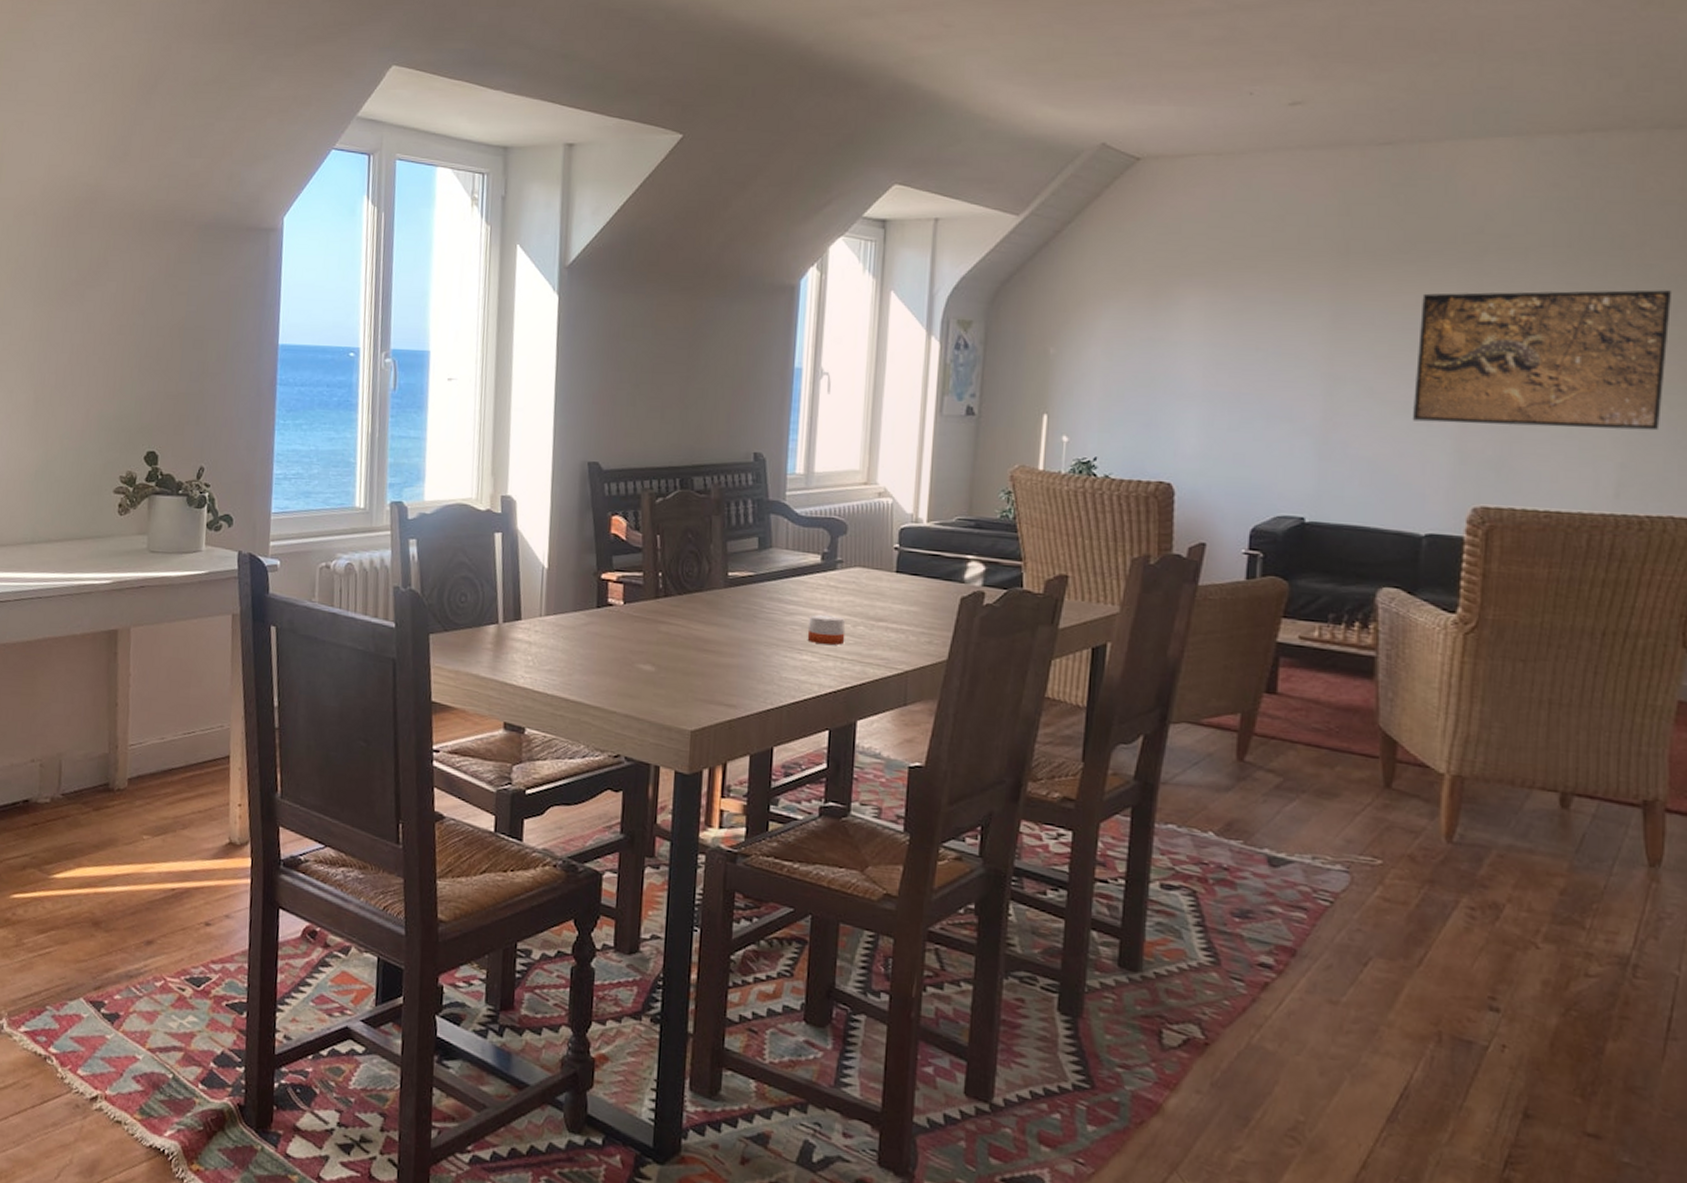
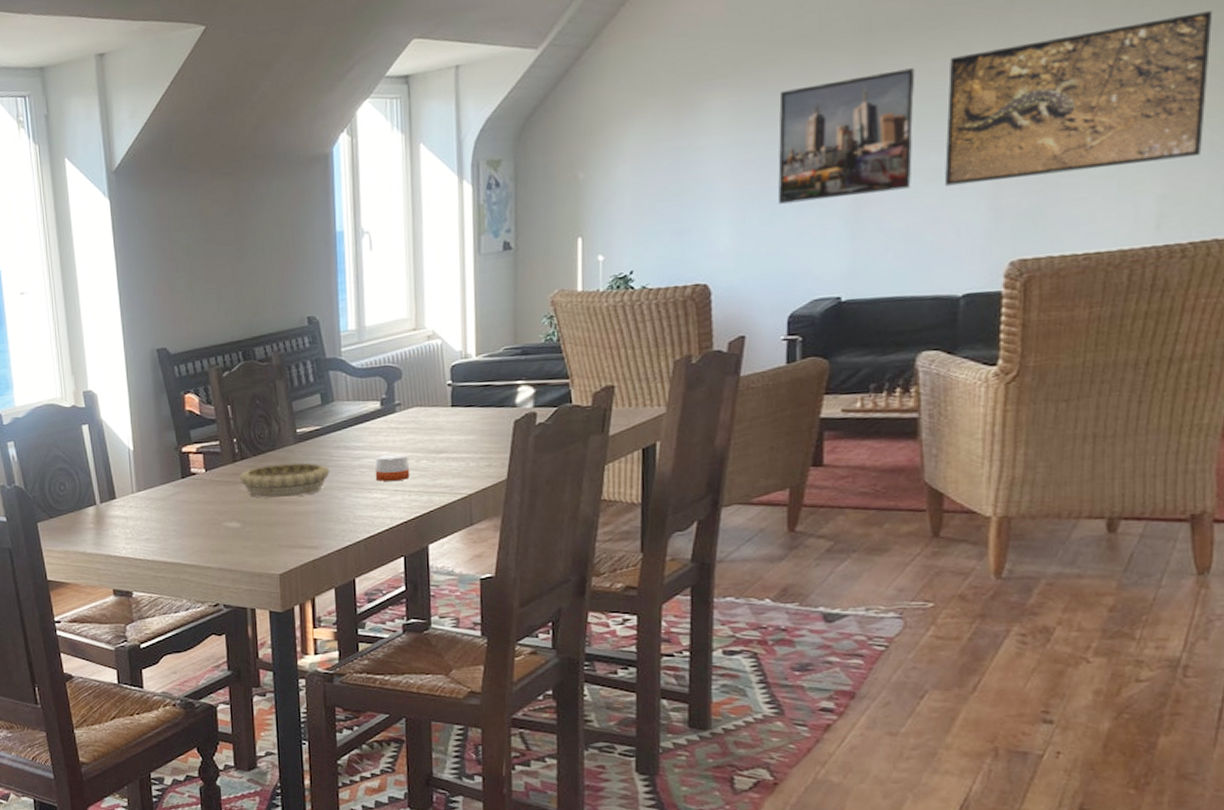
decorative bowl: none [660,607,759,647] -> present [239,462,330,498]
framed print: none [1248,297,1389,418] -> present [778,68,915,204]

